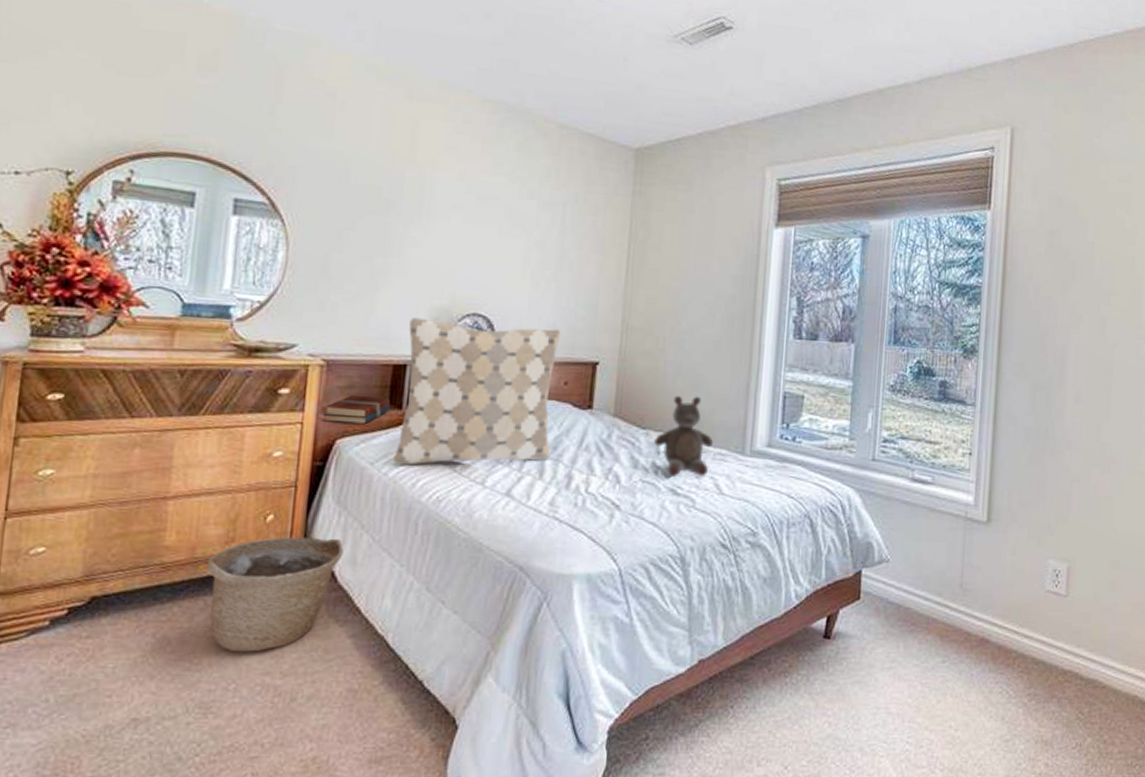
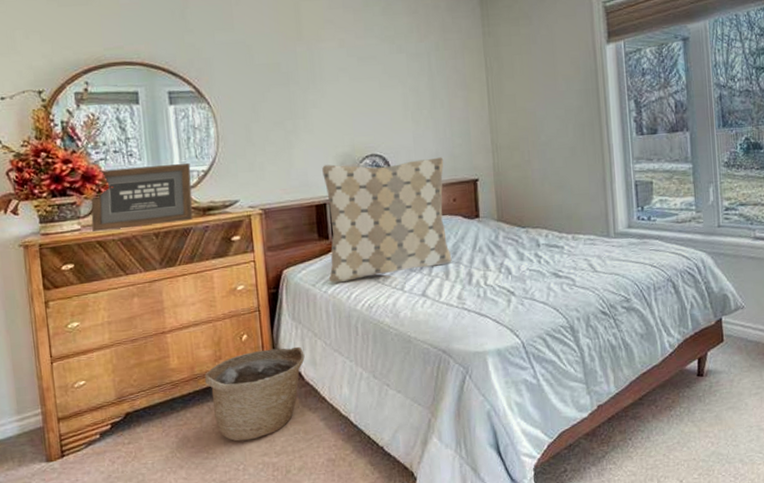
picture frame: none [99,281,244,361] -> present [90,163,193,231]
books: present [322,394,391,424] -> none [269,232,320,258]
stuffed bear: present [654,396,714,478] -> none [534,195,583,263]

